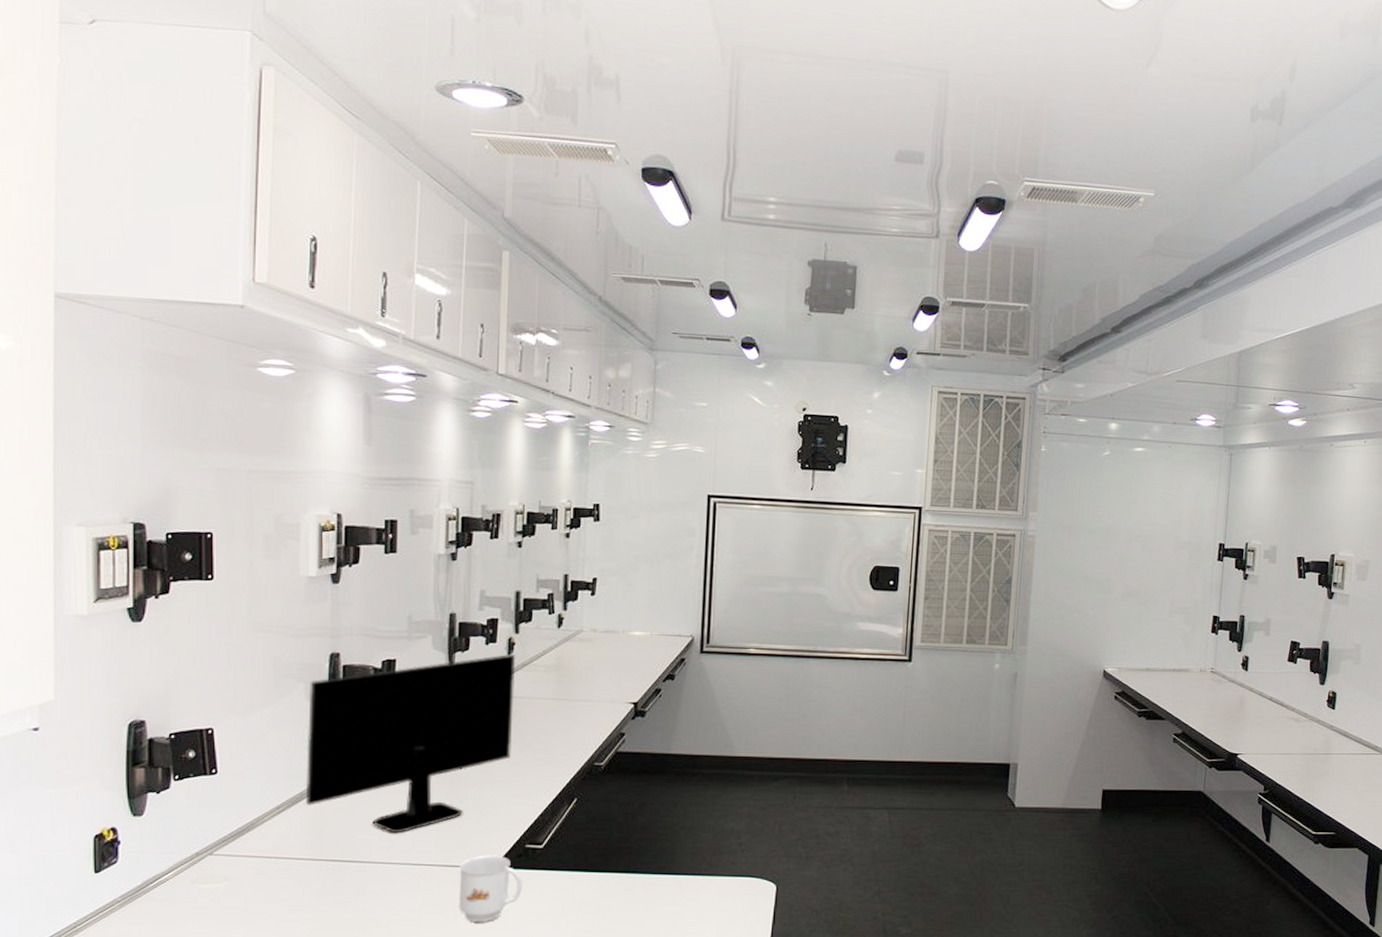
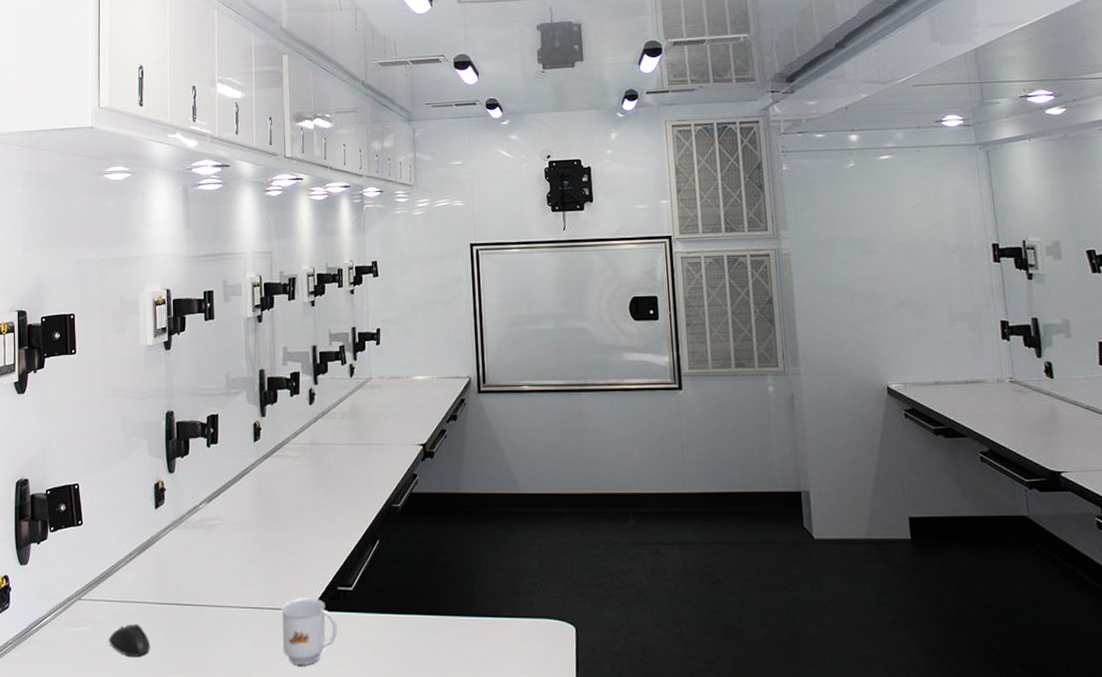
mouse: none [248,880,300,915] -> present [109,624,151,657]
monitor: present [305,653,515,834] -> none [150,403,319,578]

